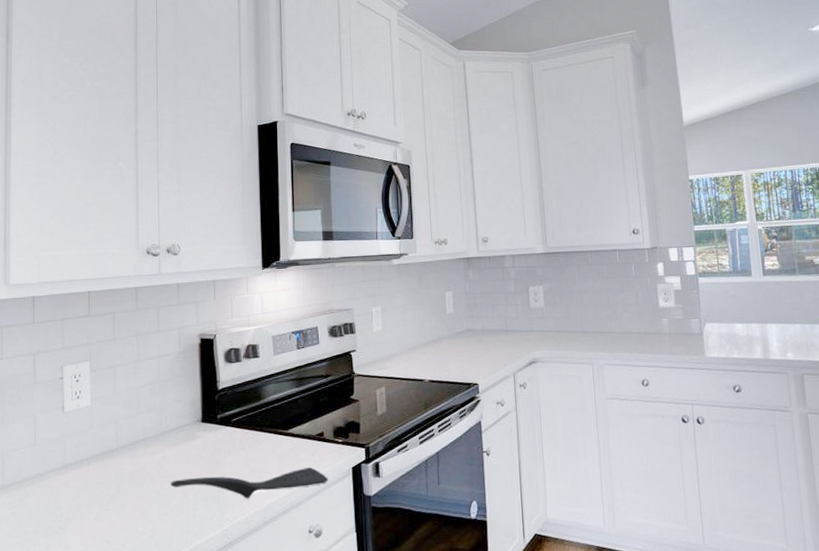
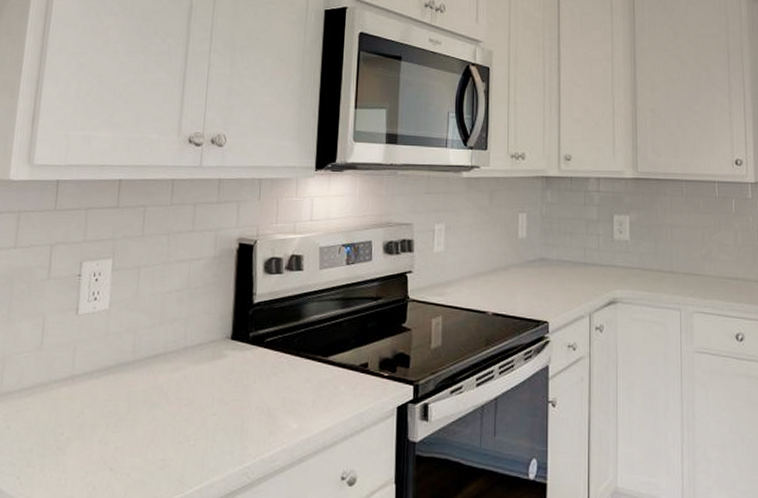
spatula: present [171,466,328,499] -> none [189,401,369,434]

